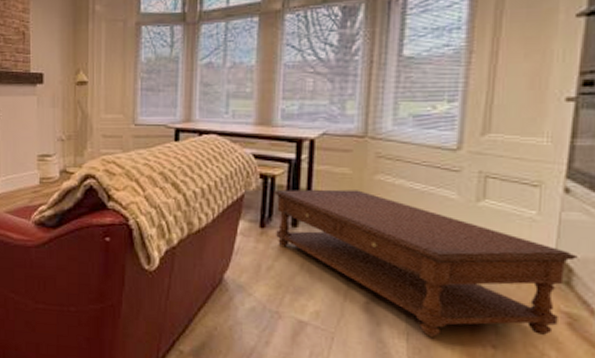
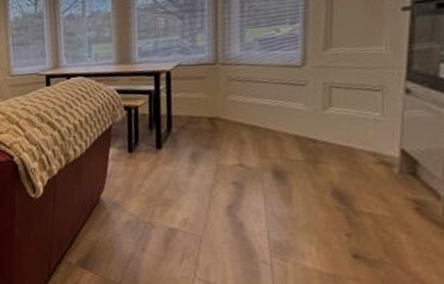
coffee table: present [274,189,578,337] -> none [138,111,422,231]

